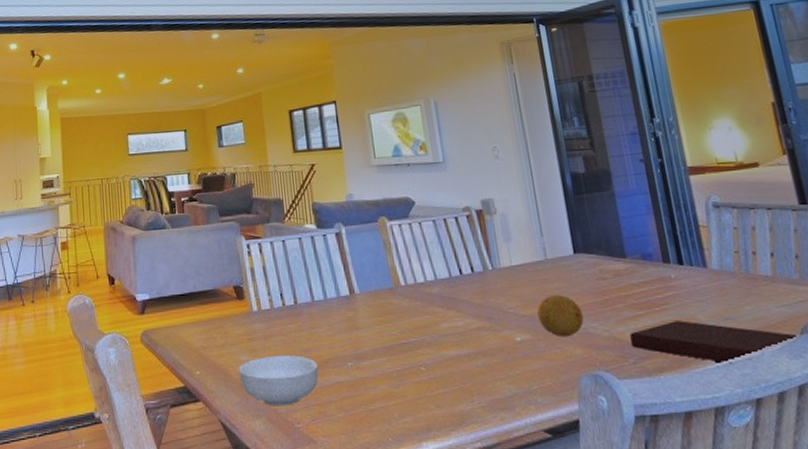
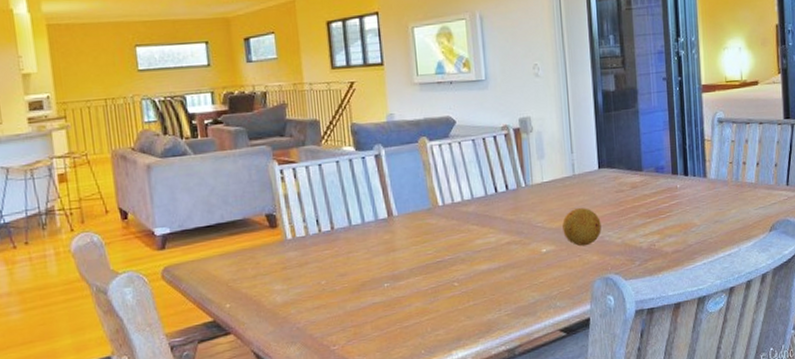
cereal bowl: present [239,355,319,407] -> none [272,280,356,332]
notebook: present [630,320,796,364] -> none [638,225,766,260]

